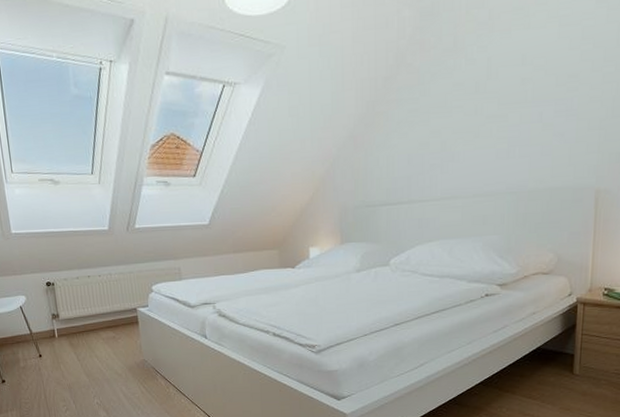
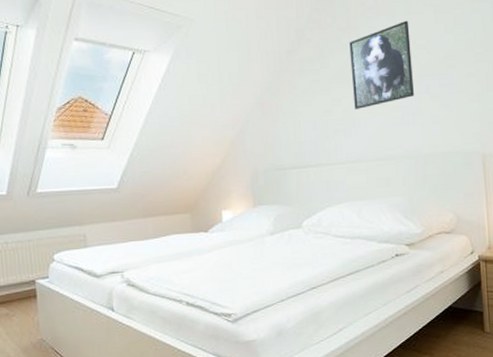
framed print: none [454,36,527,141] -> present [349,20,414,109]

